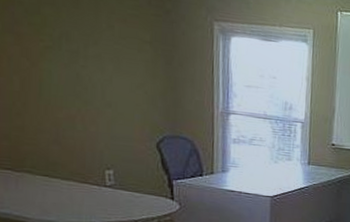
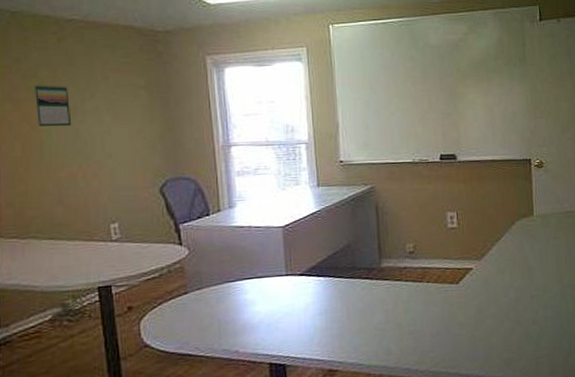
calendar: none [35,20,74,69] -> present [33,84,72,127]

